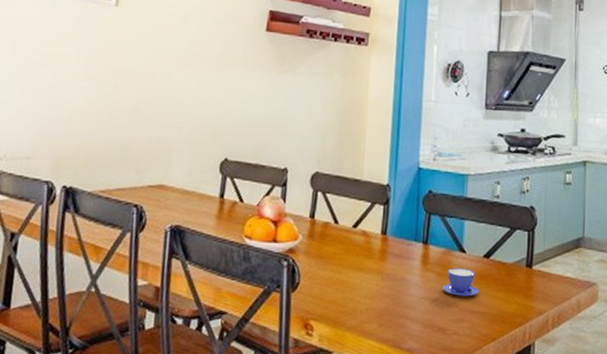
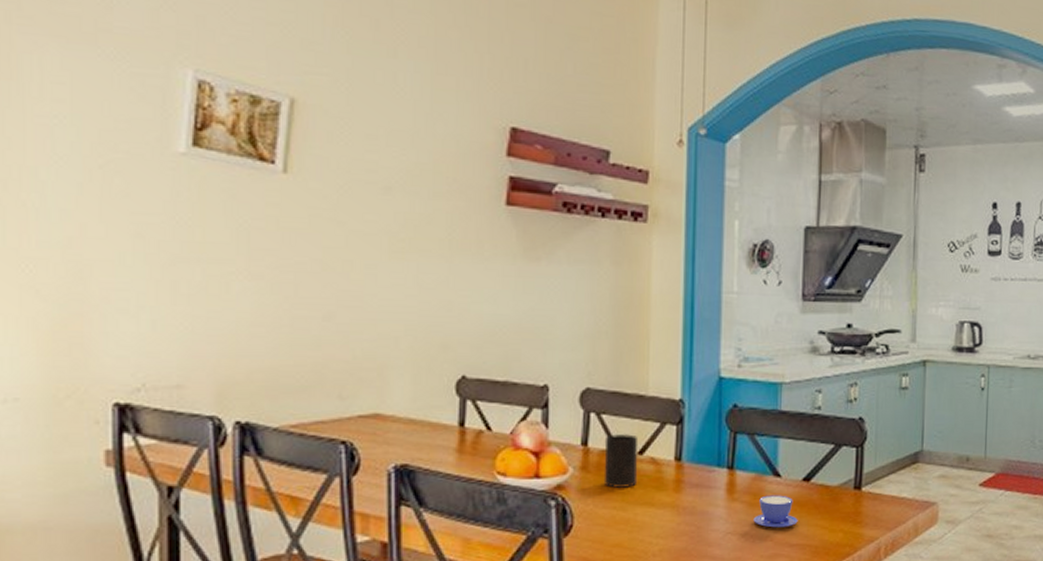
cup: none [325,210,354,255] -> present [603,434,639,489]

